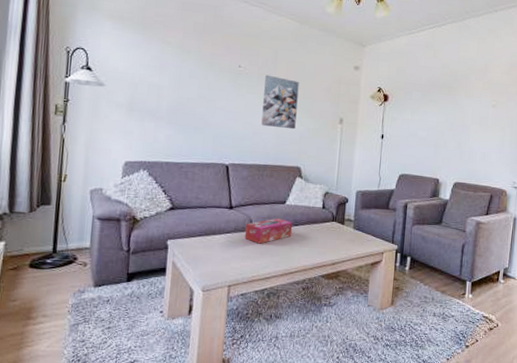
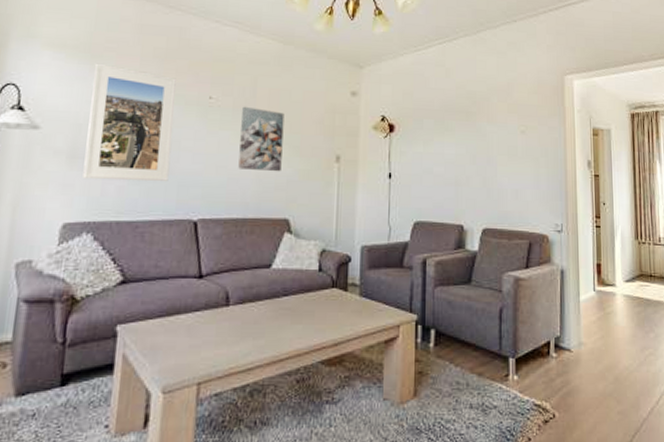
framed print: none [139,33,212,133] -> present [83,63,176,182]
tissue box: present [244,218,293,244] -> none [218,287,281,323]

